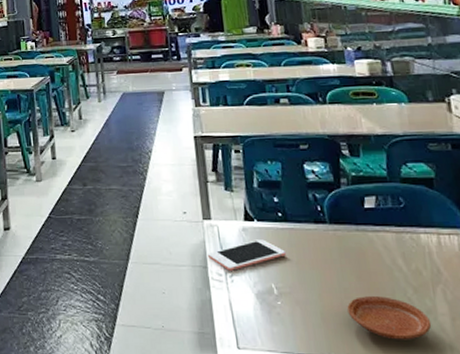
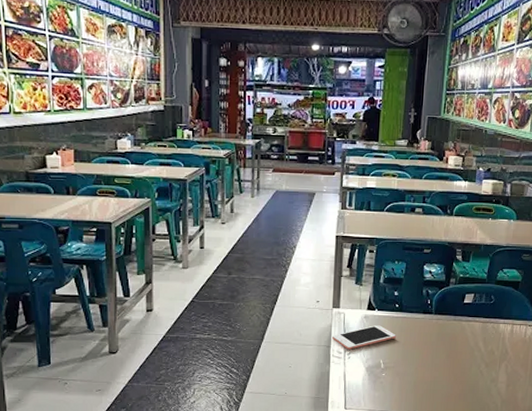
plate: present [347,296,432,340] -> none [434,370,493,401]

